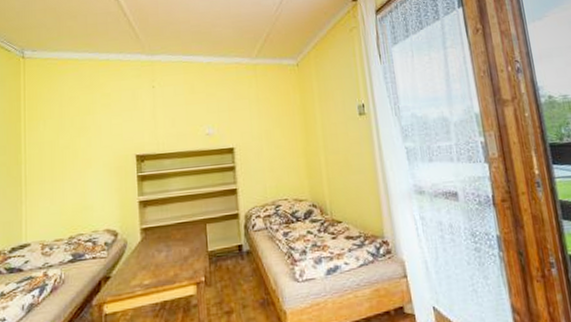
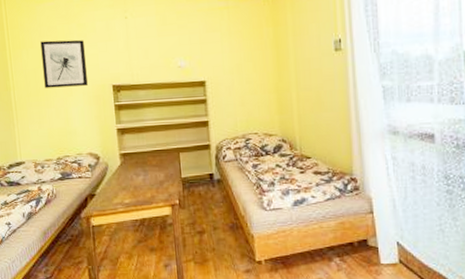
wall art: none [60,109,109,161] -> present [40,39,88,88]

